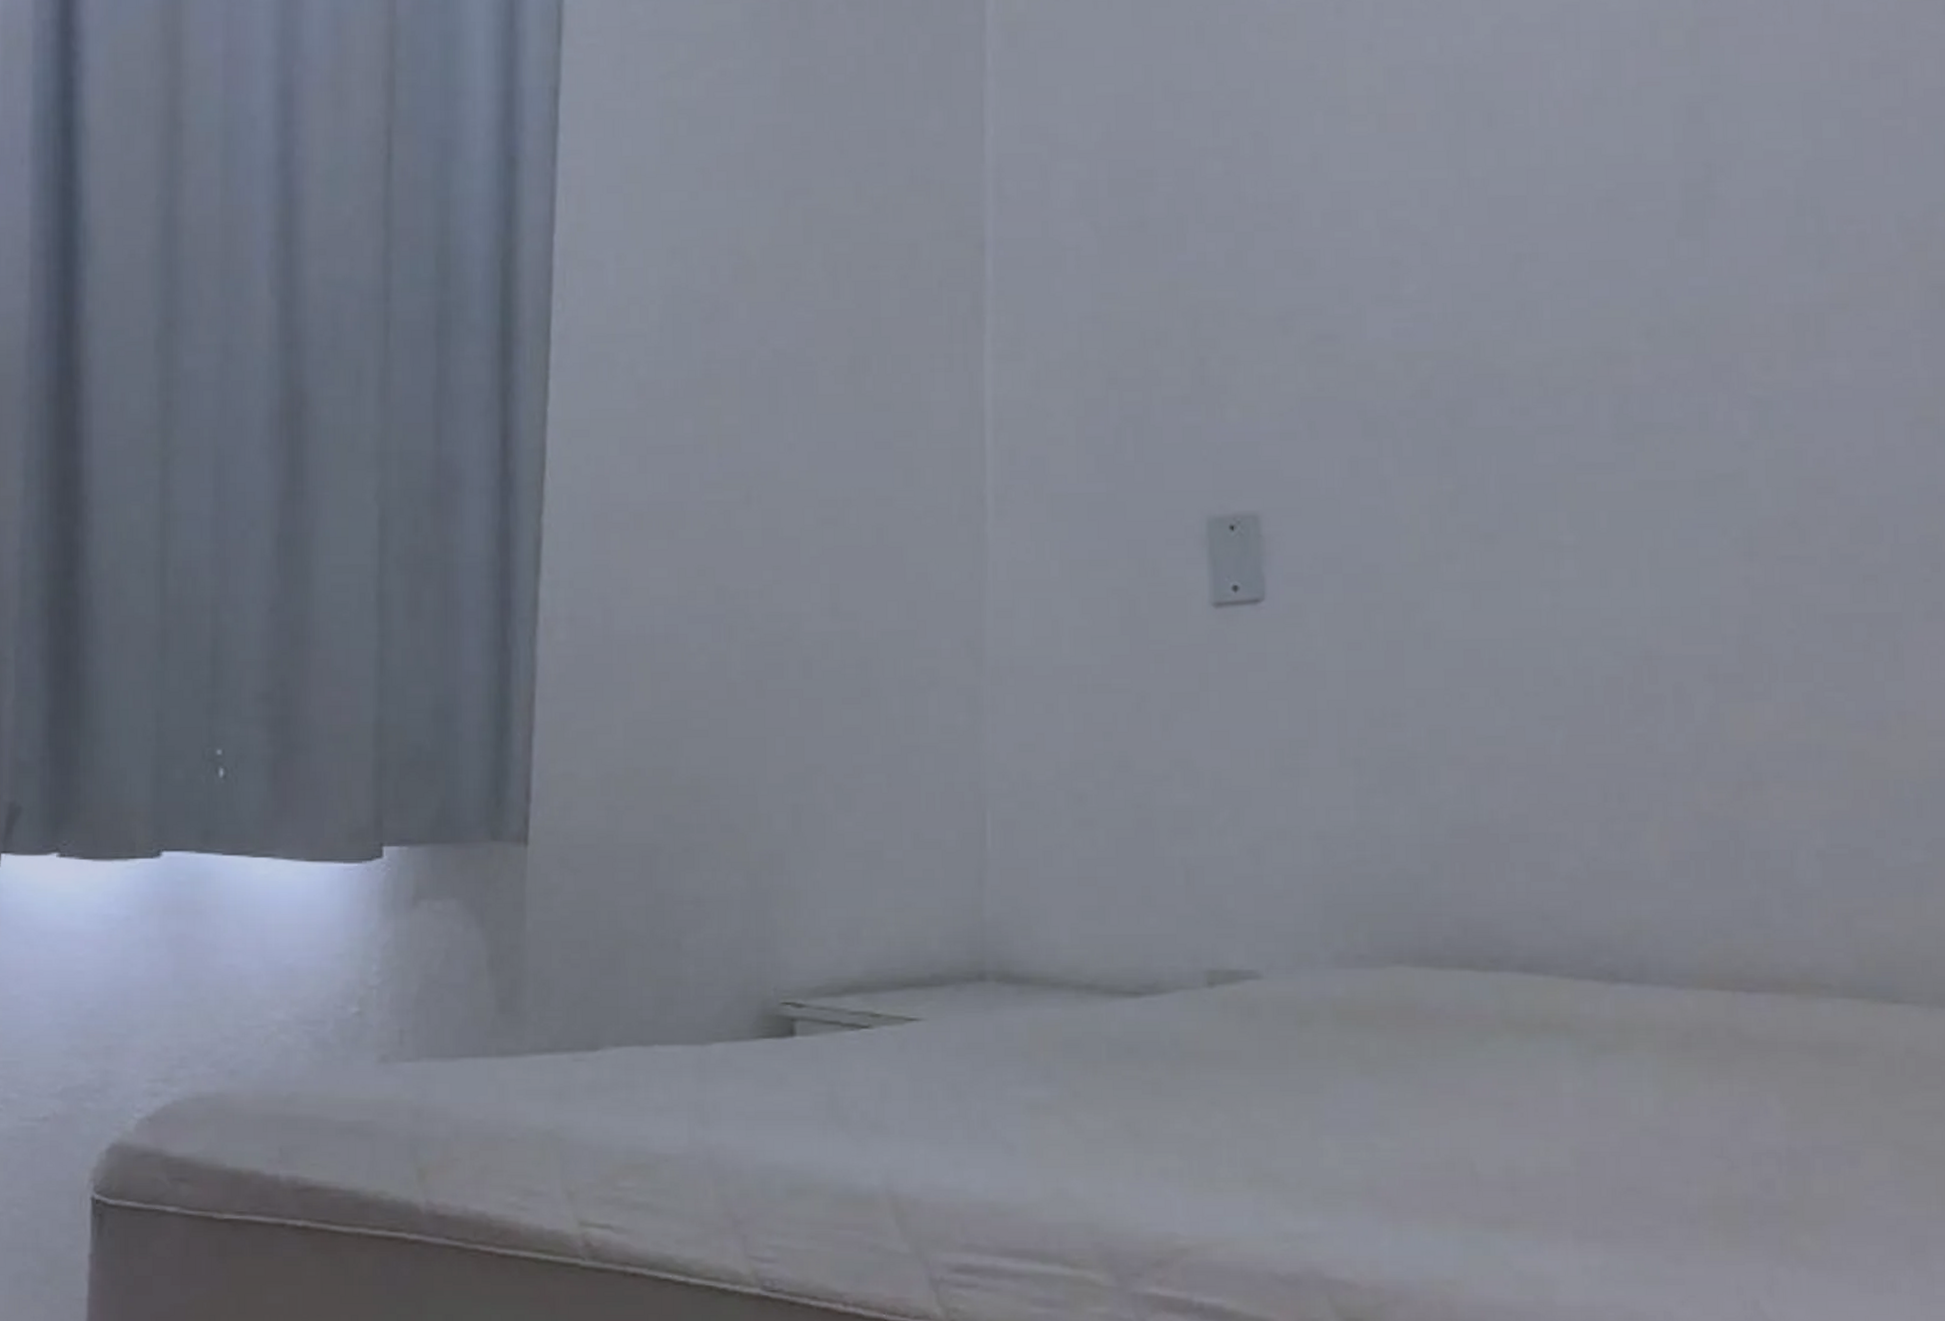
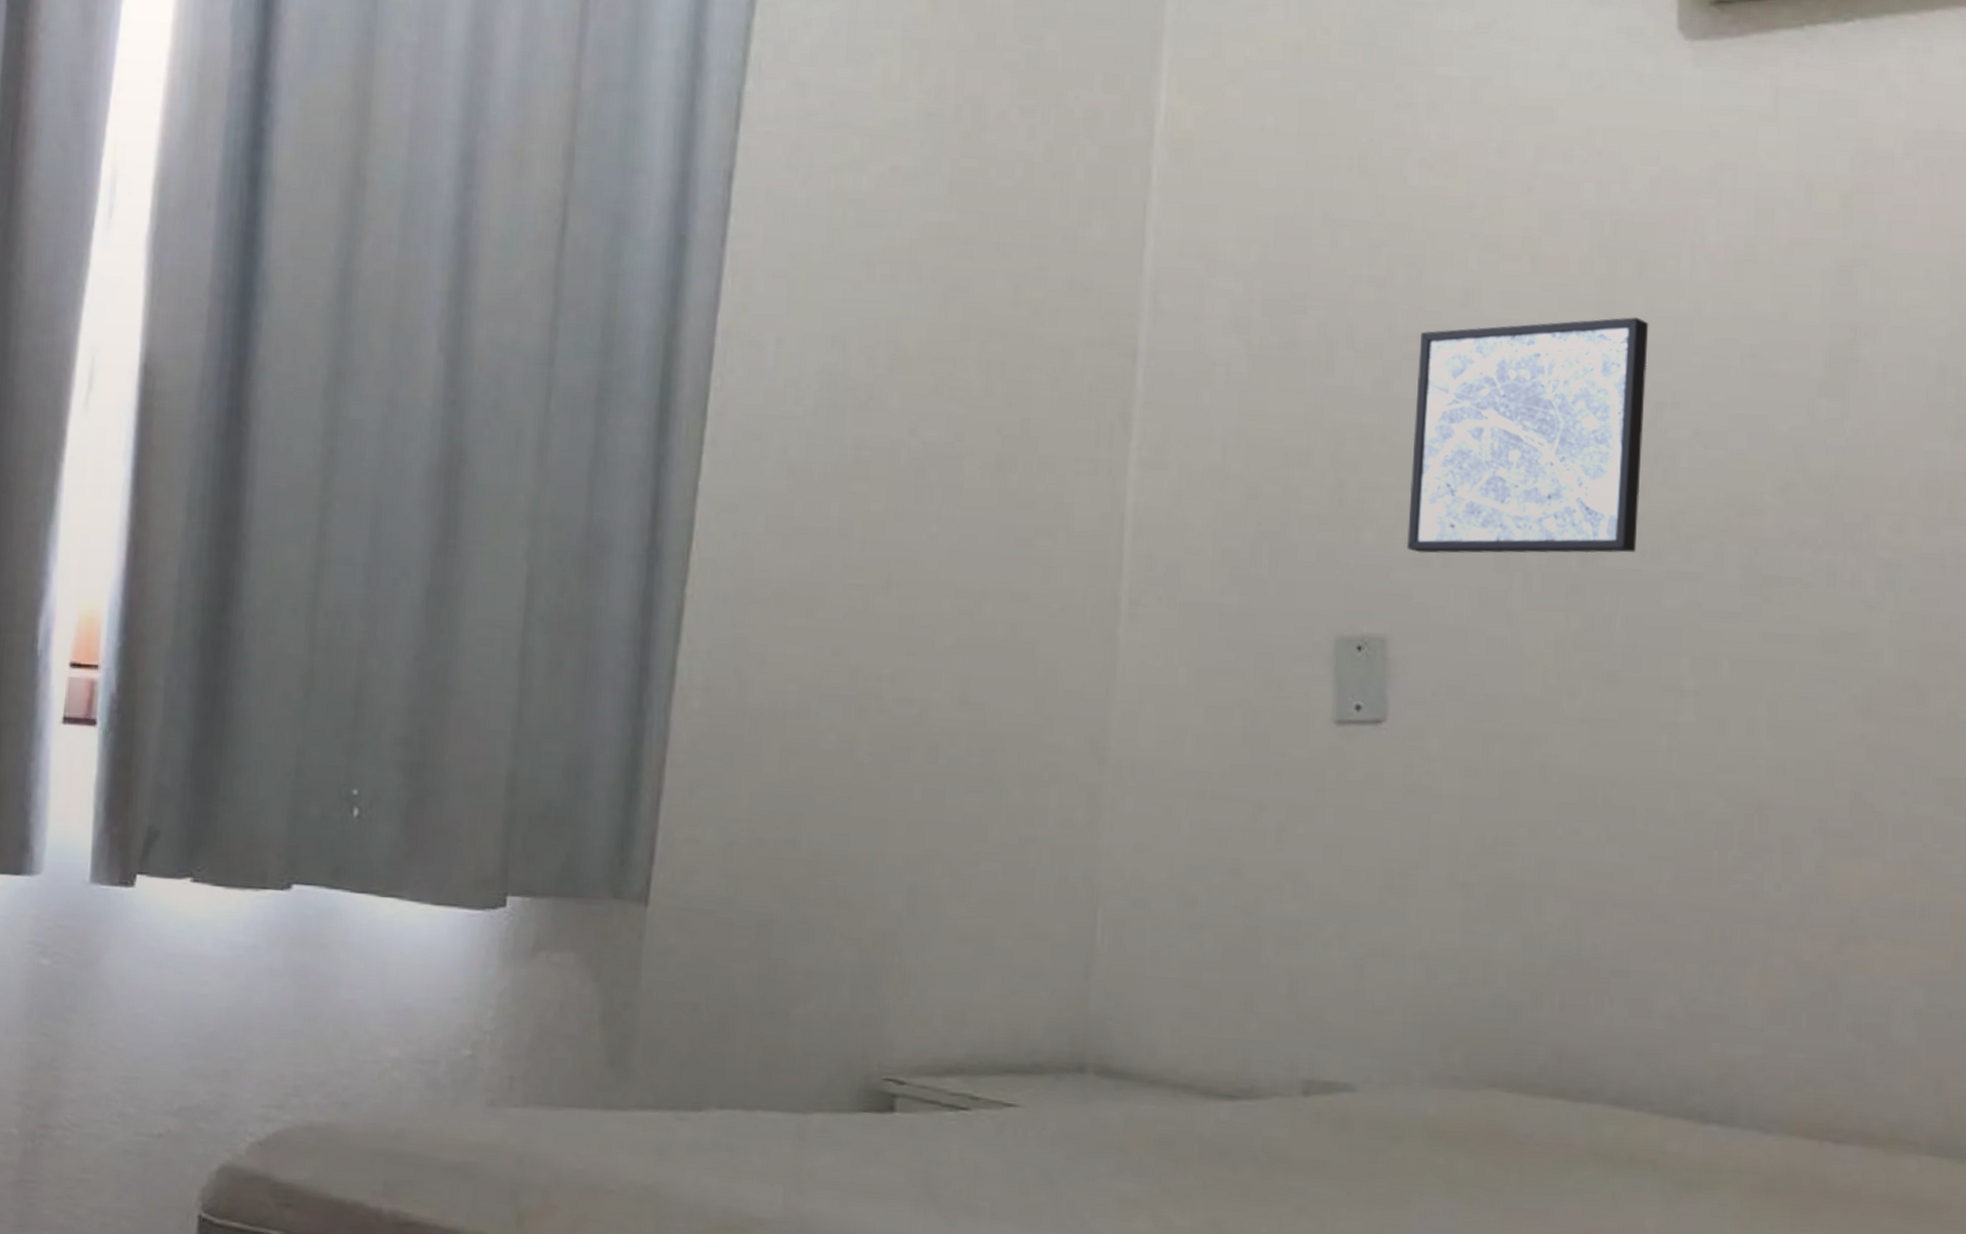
wall art: none [1270,169,1506,426] -> present [1406,316,1649,554]

